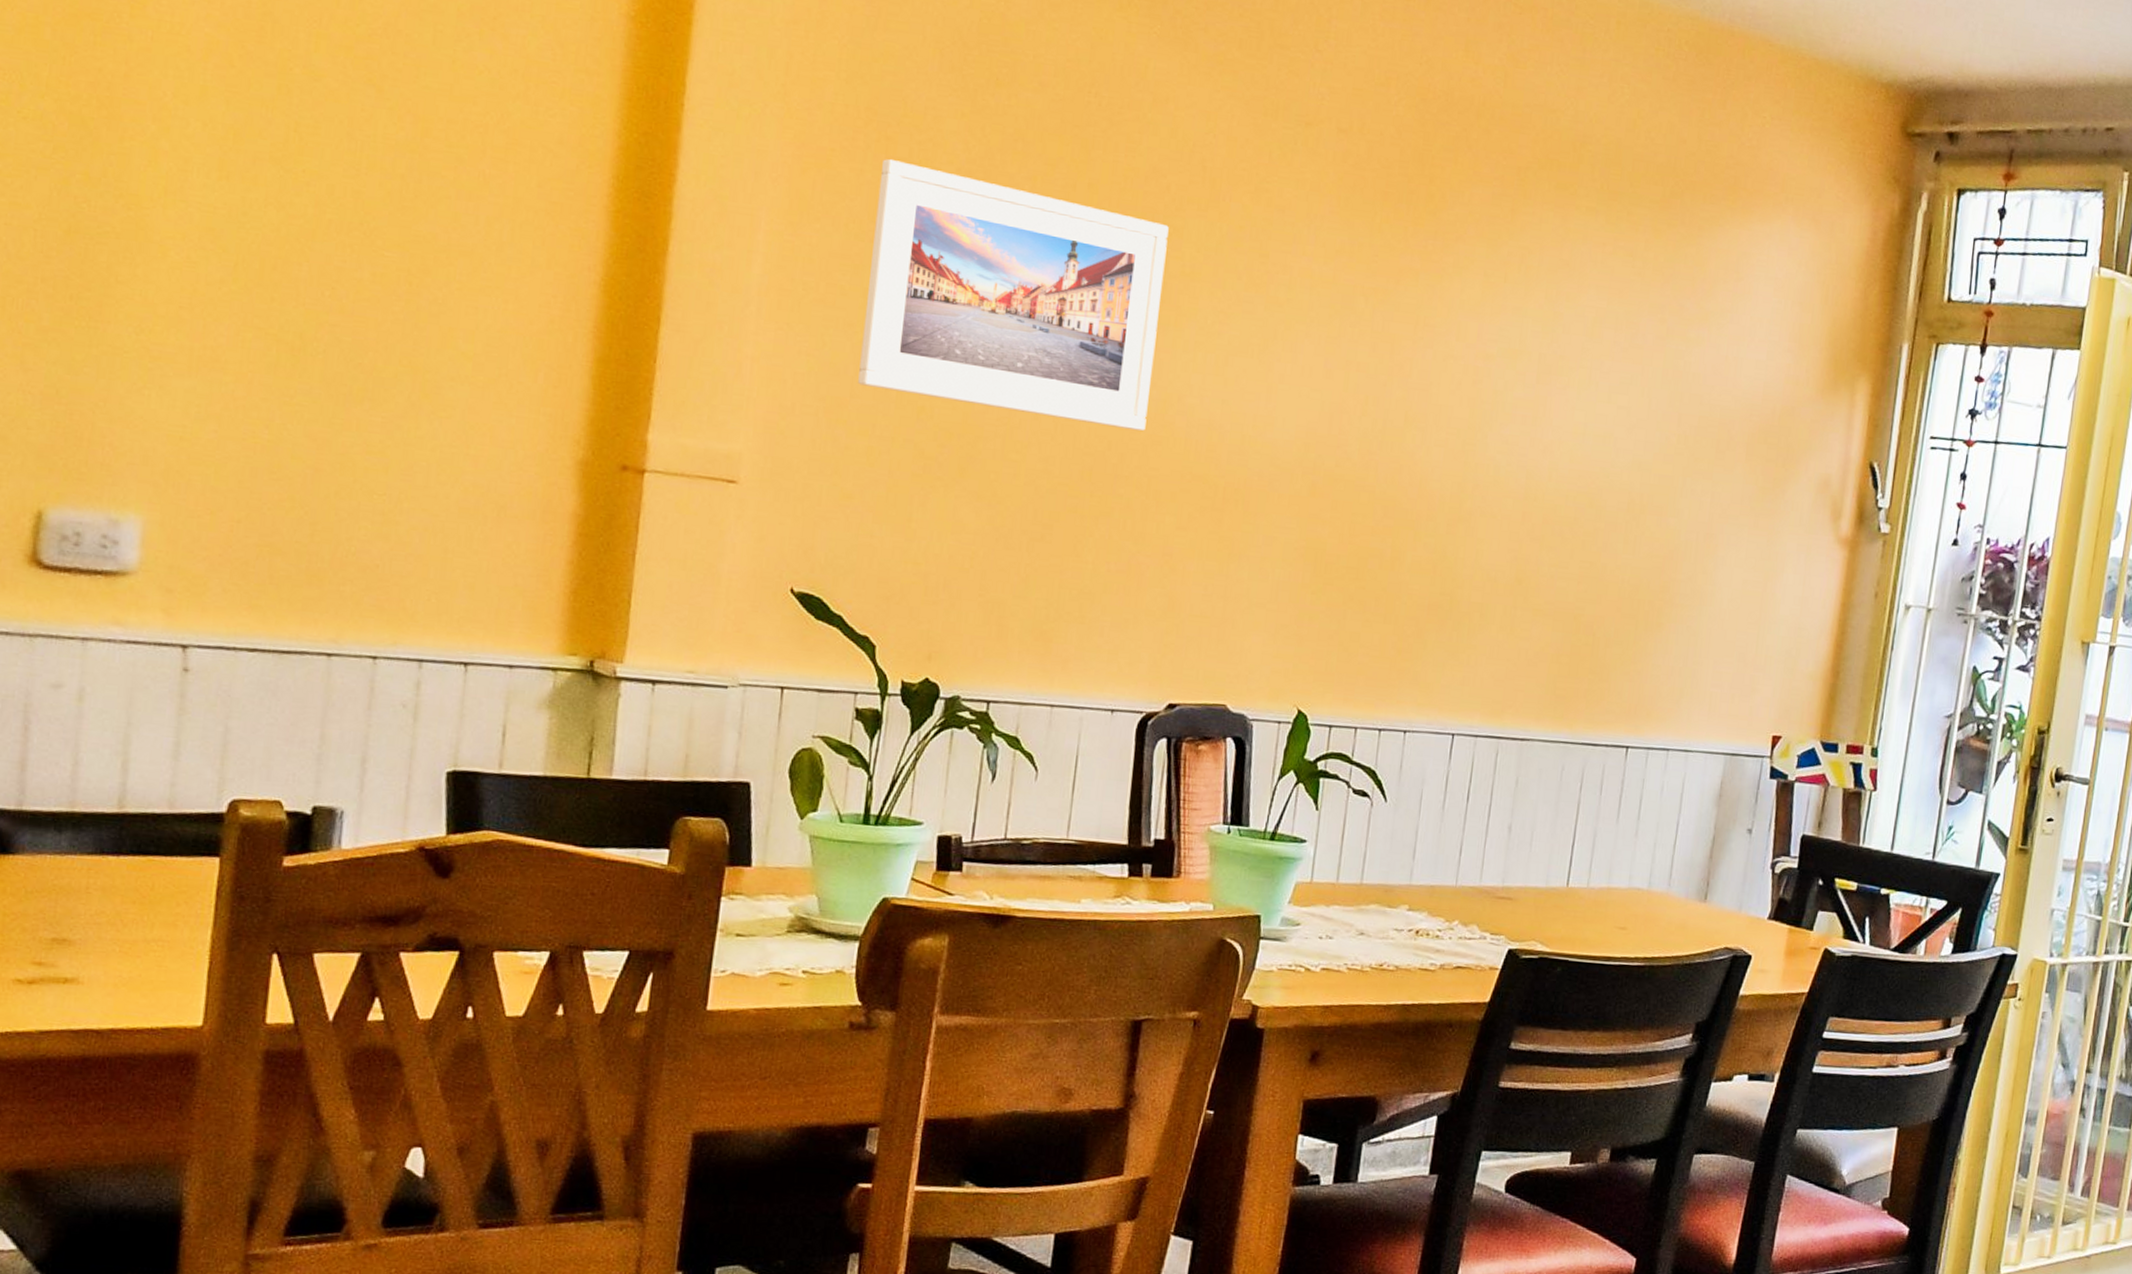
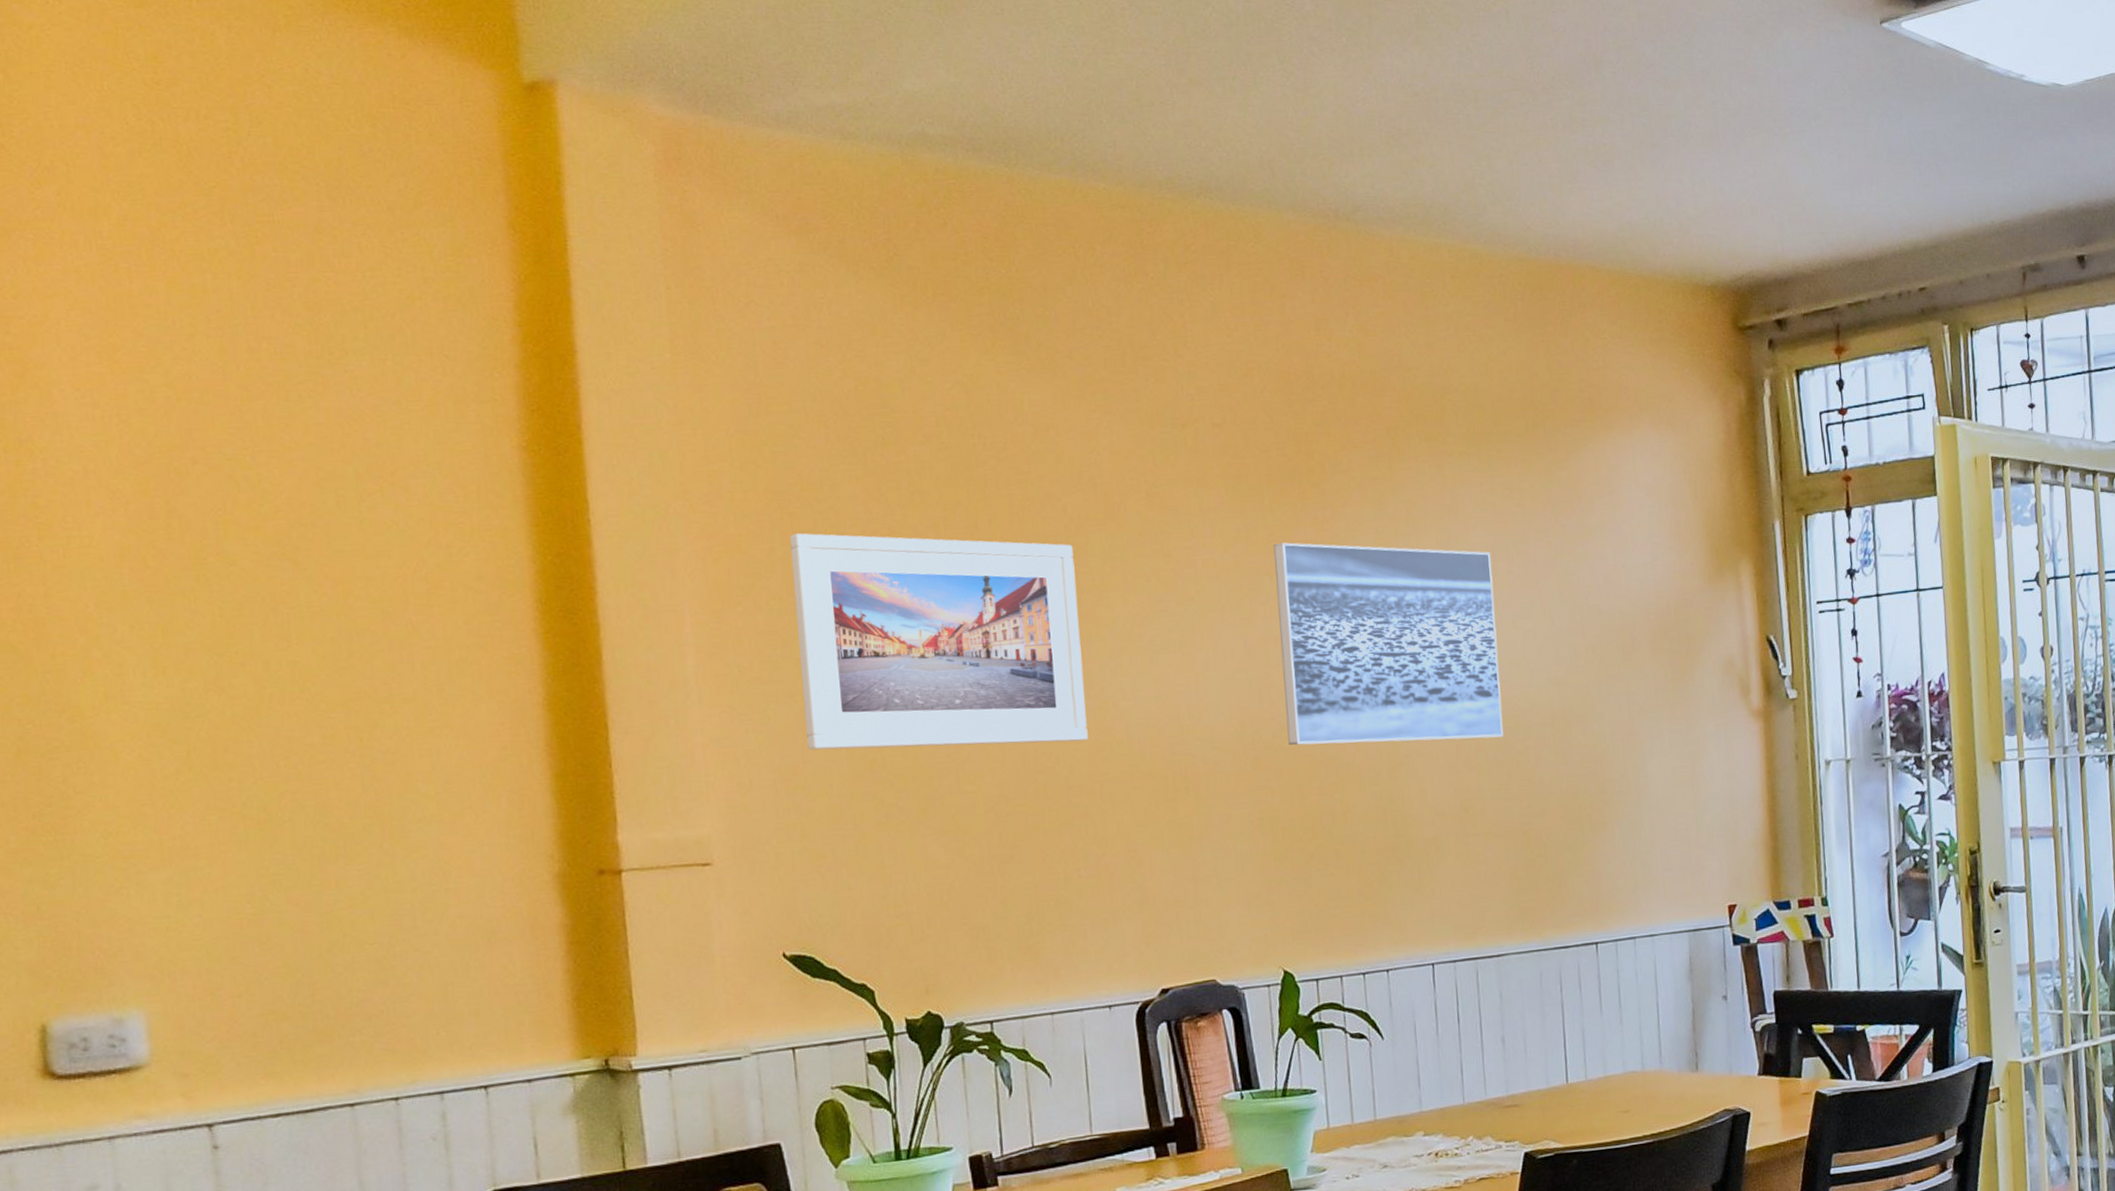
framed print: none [1350,265,1599,513] -> present [1273,542,1504,746]

